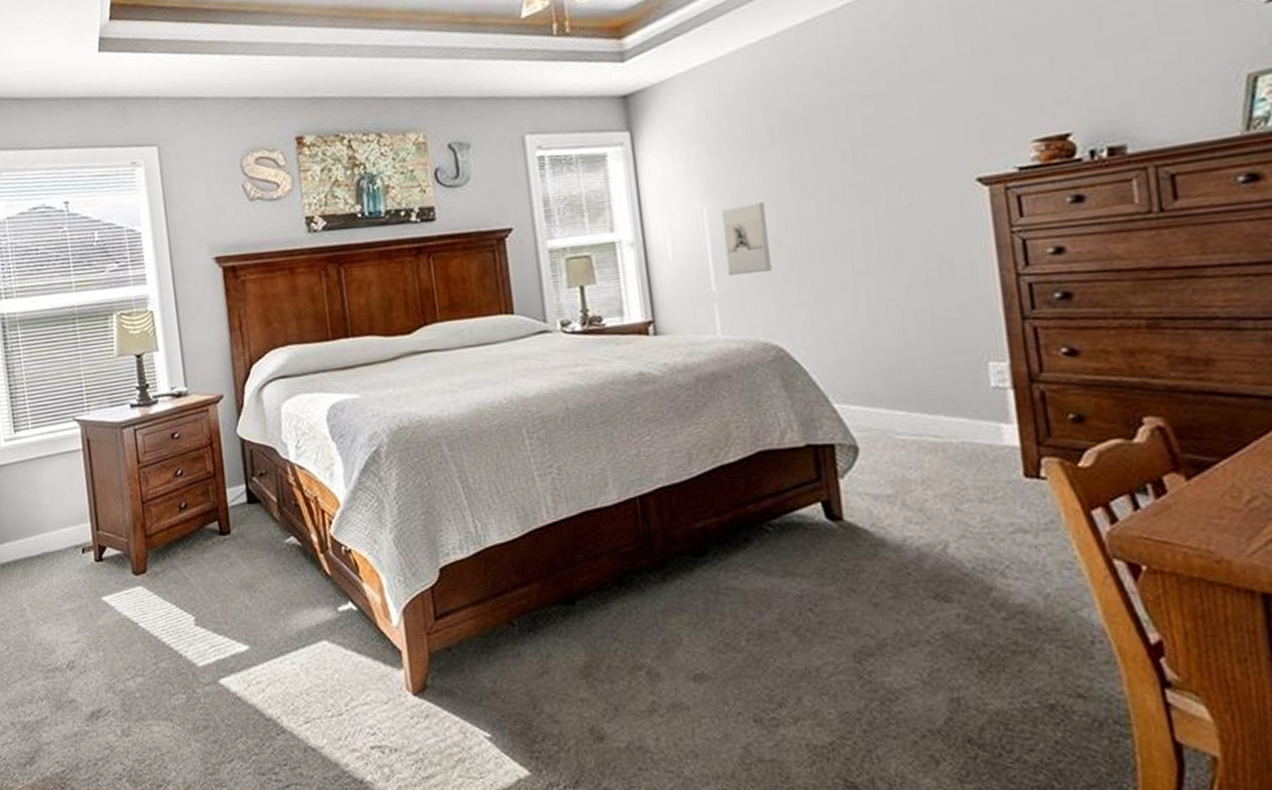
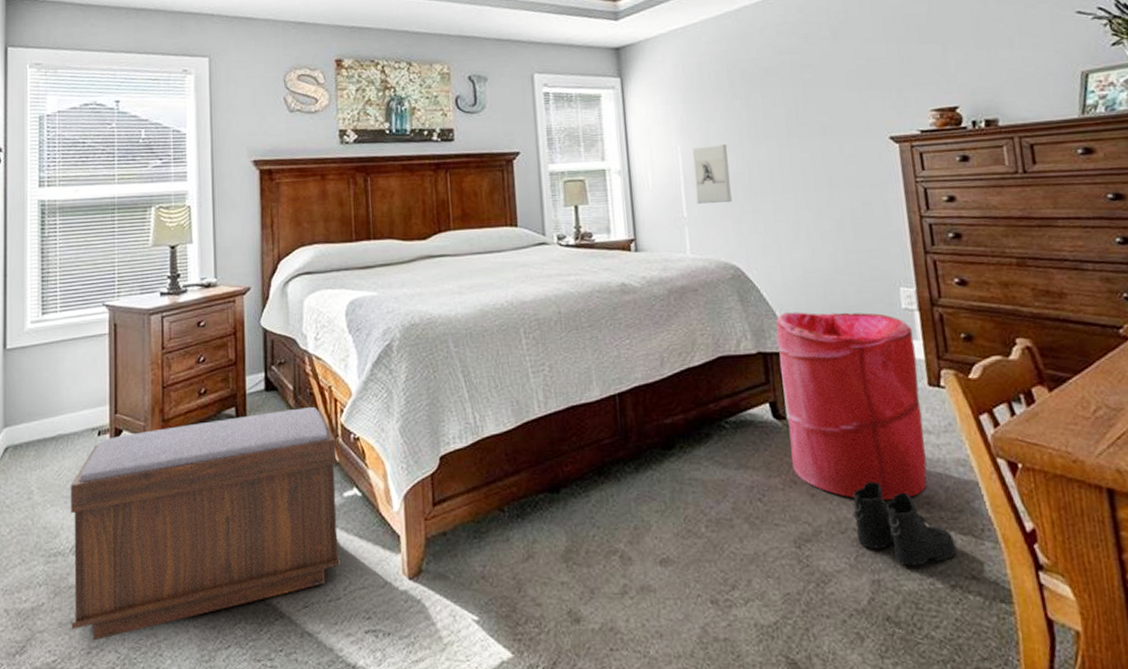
bench: none [60,519,341,753] -> present [70,407,341,641]
laundry hamper: none [829,394,1022,609] -> present [776,312,928,500]
boots: none [926,588,1058,683] -> present [852,481,957,567]

